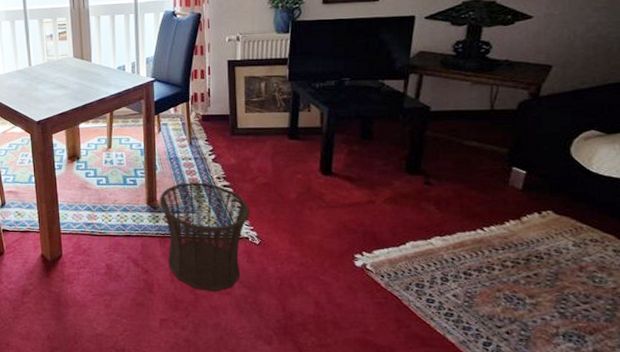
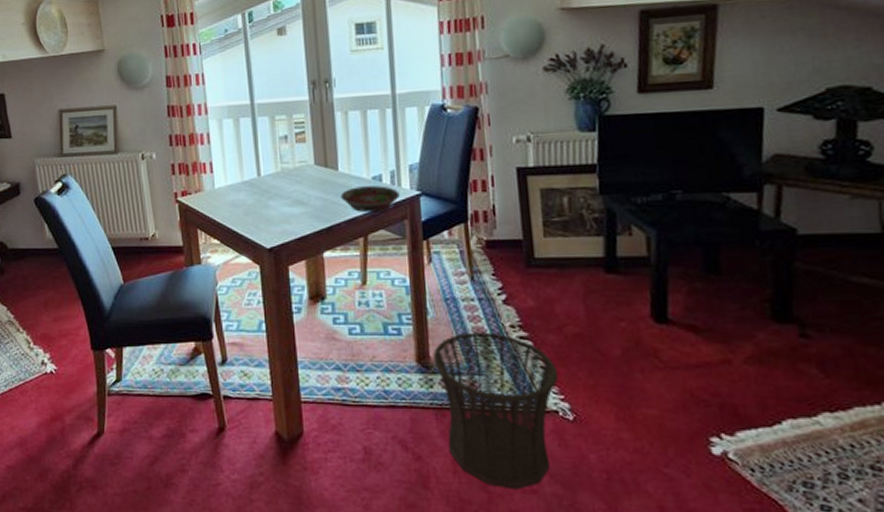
bowl: none [93,74,138,95] -> present [340,185,400,213]

